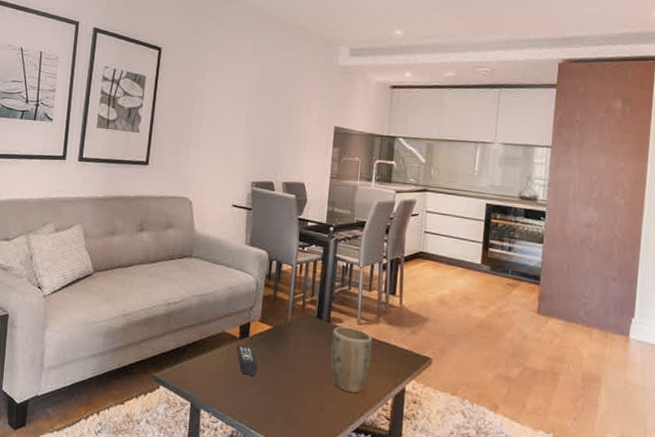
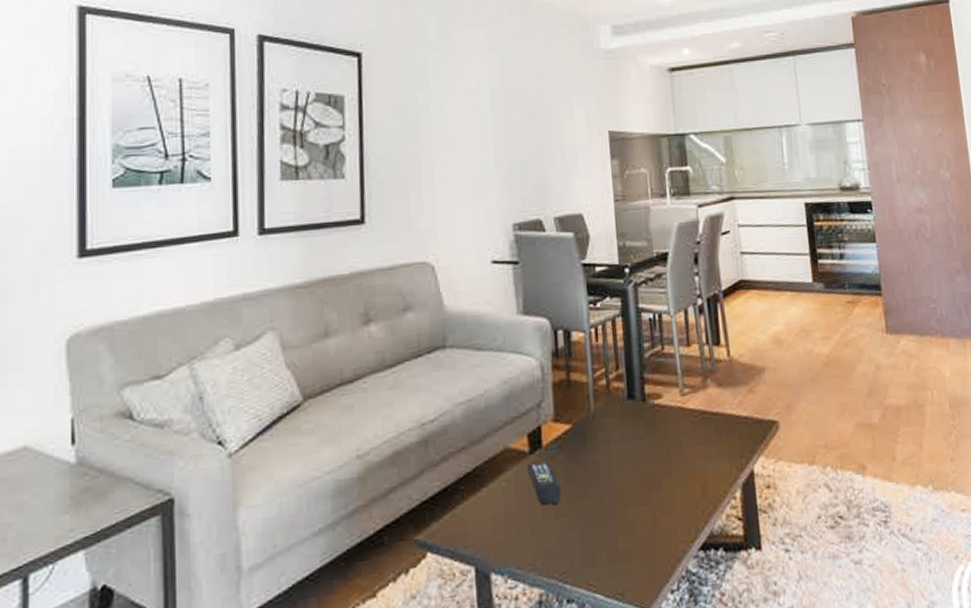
plant pot: present [330,326,373,394] -> none [651,401,706,495]

